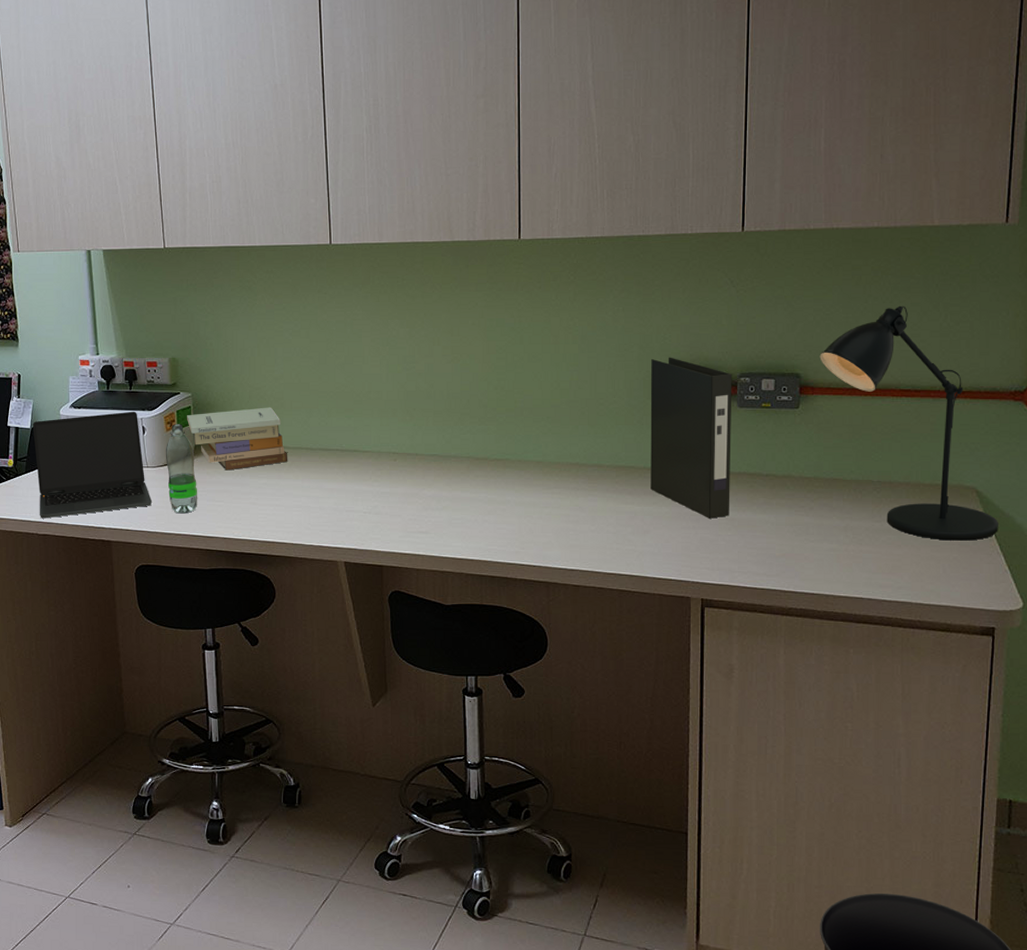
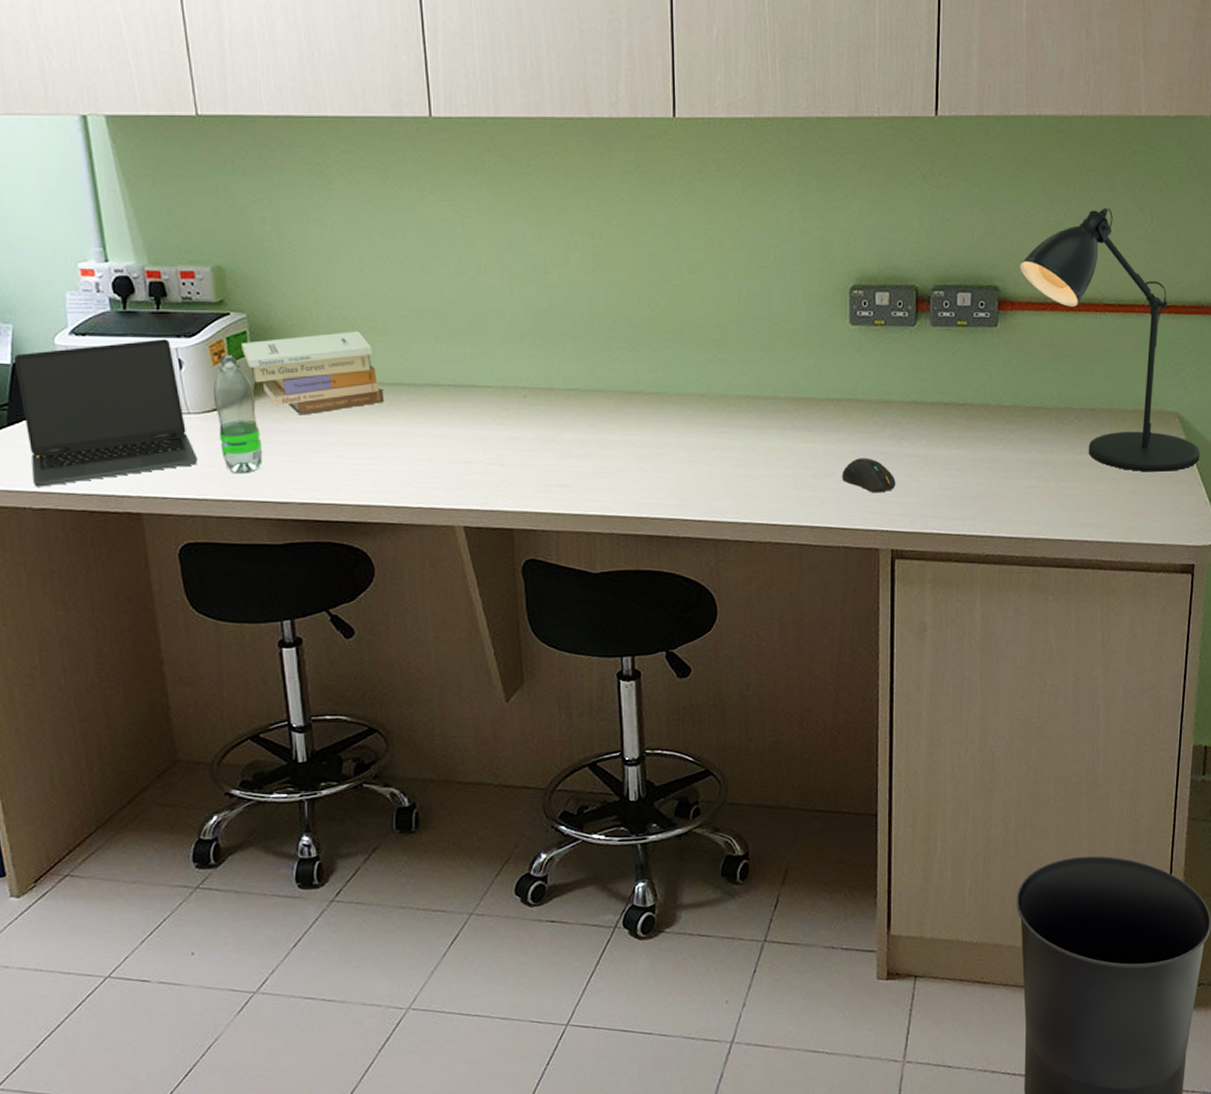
binder: present [650,357,732,518] -> none [832,266,925,457]
computer mouse: none [658,518,706,549] -> present [842,458,896,493]

